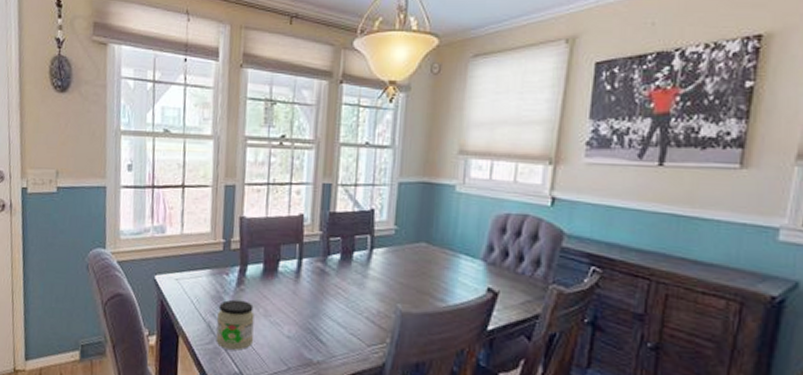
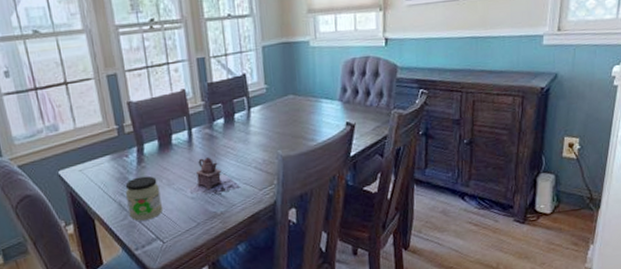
teapot: none [286,293,345,339] -> present [189,157,240,195]

